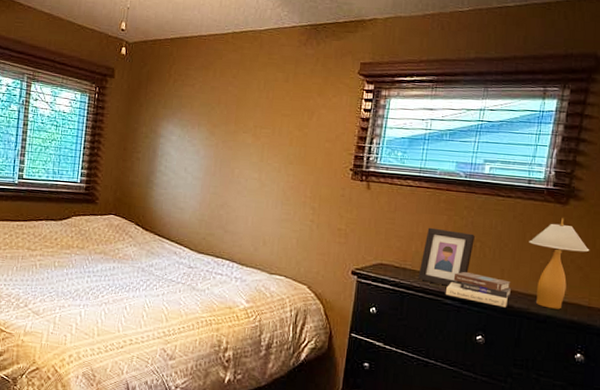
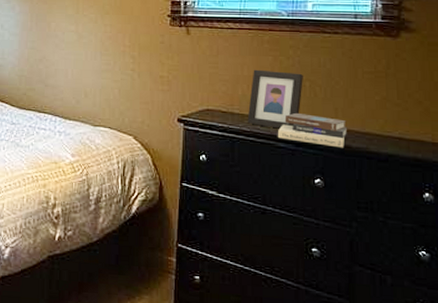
table lamp: present [529,218,590,310] -> none [361,51,428,147]

